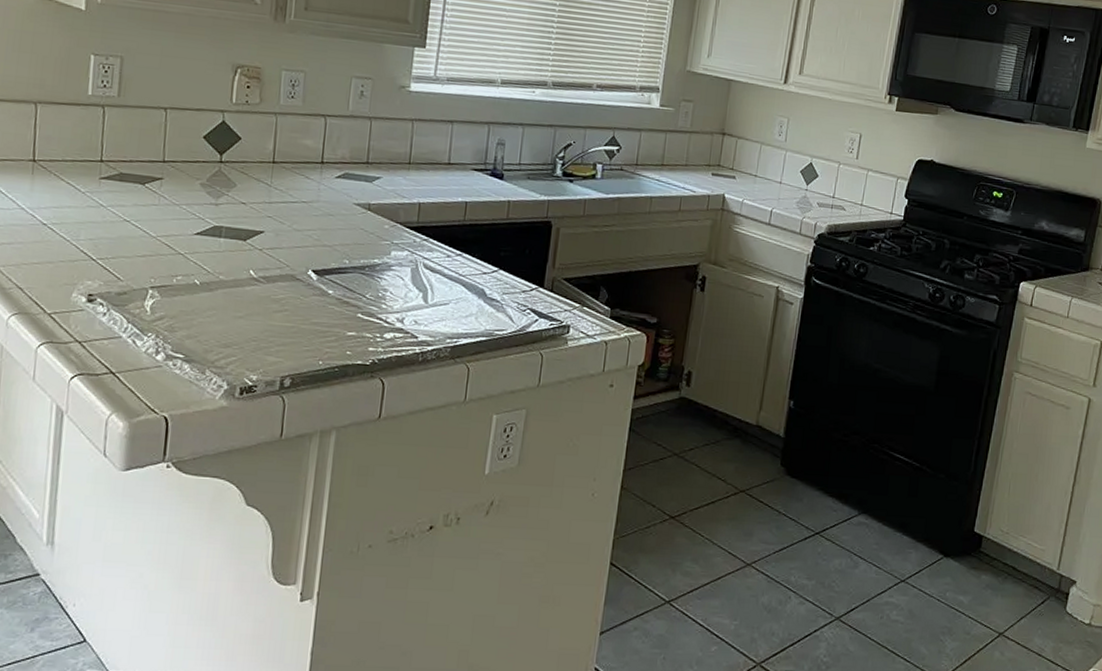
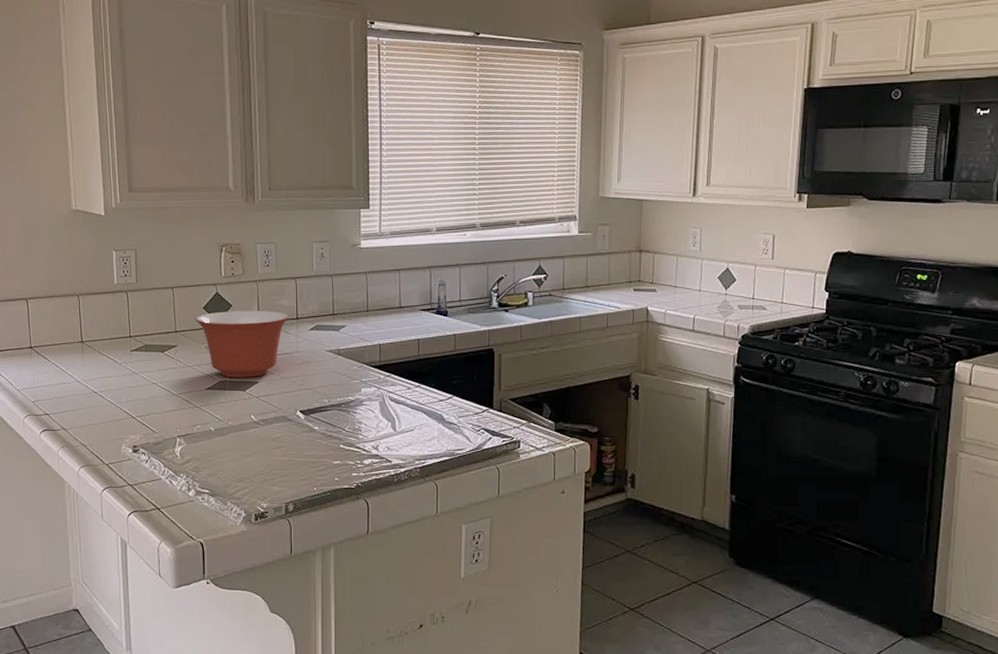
mixing bowl: none [192,144,313,226] -> present [196,311,289,378]

